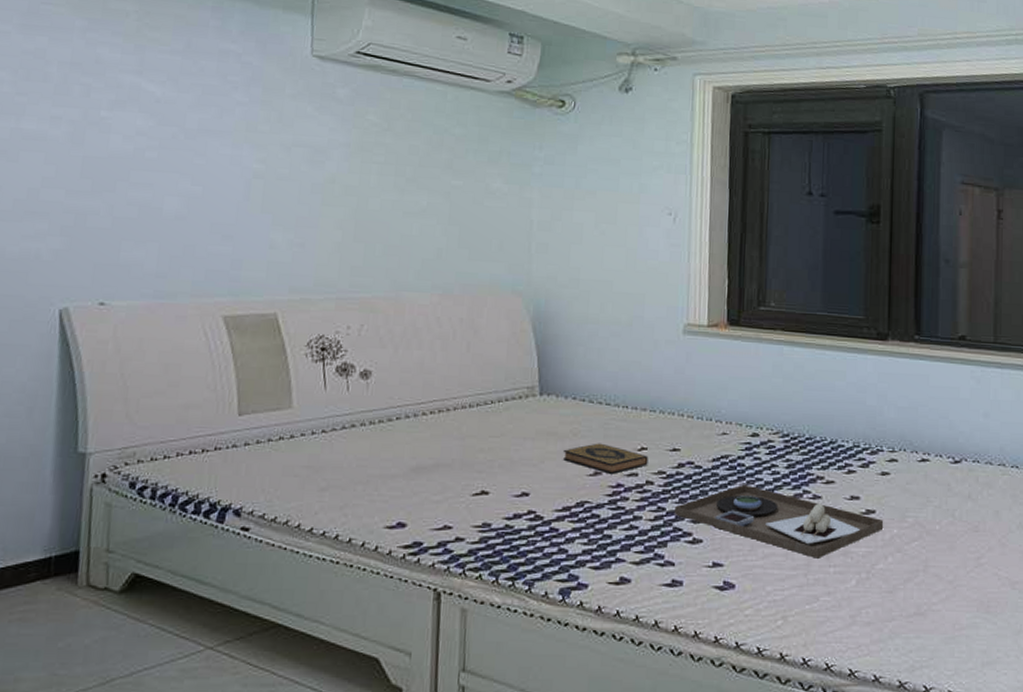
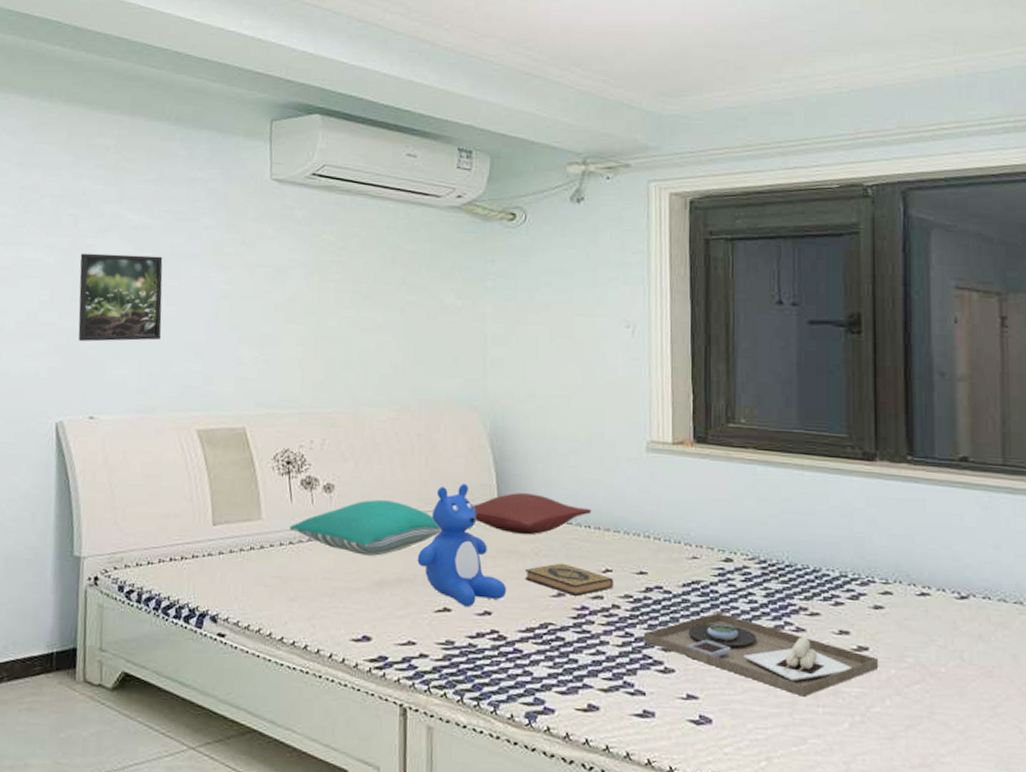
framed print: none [88,126,189,222] -> present [78,253,163,342]
pillow: none [322,385,482,442] -> present [289,500,442,556]
teddy bear: none [456,368,545,488] -> present [417,484,507,606]
pillow: none [514,376,630,417] -> present [473,493,592,535]

